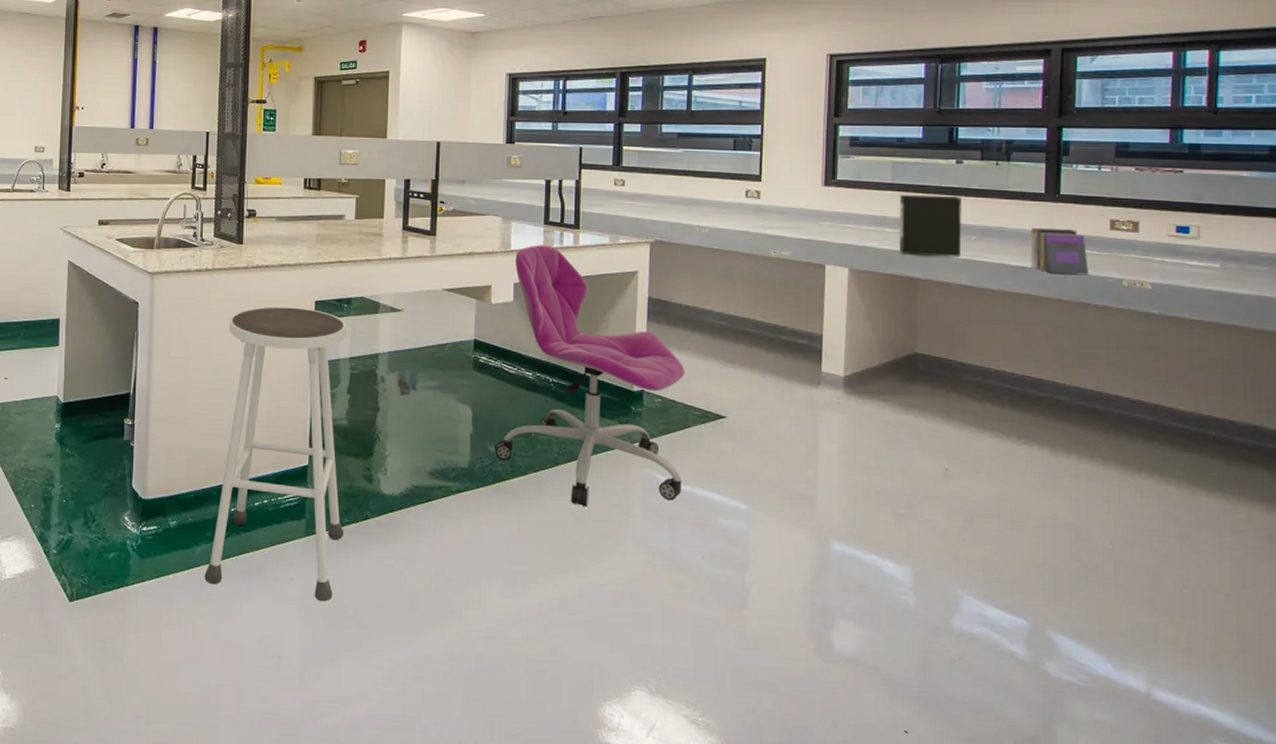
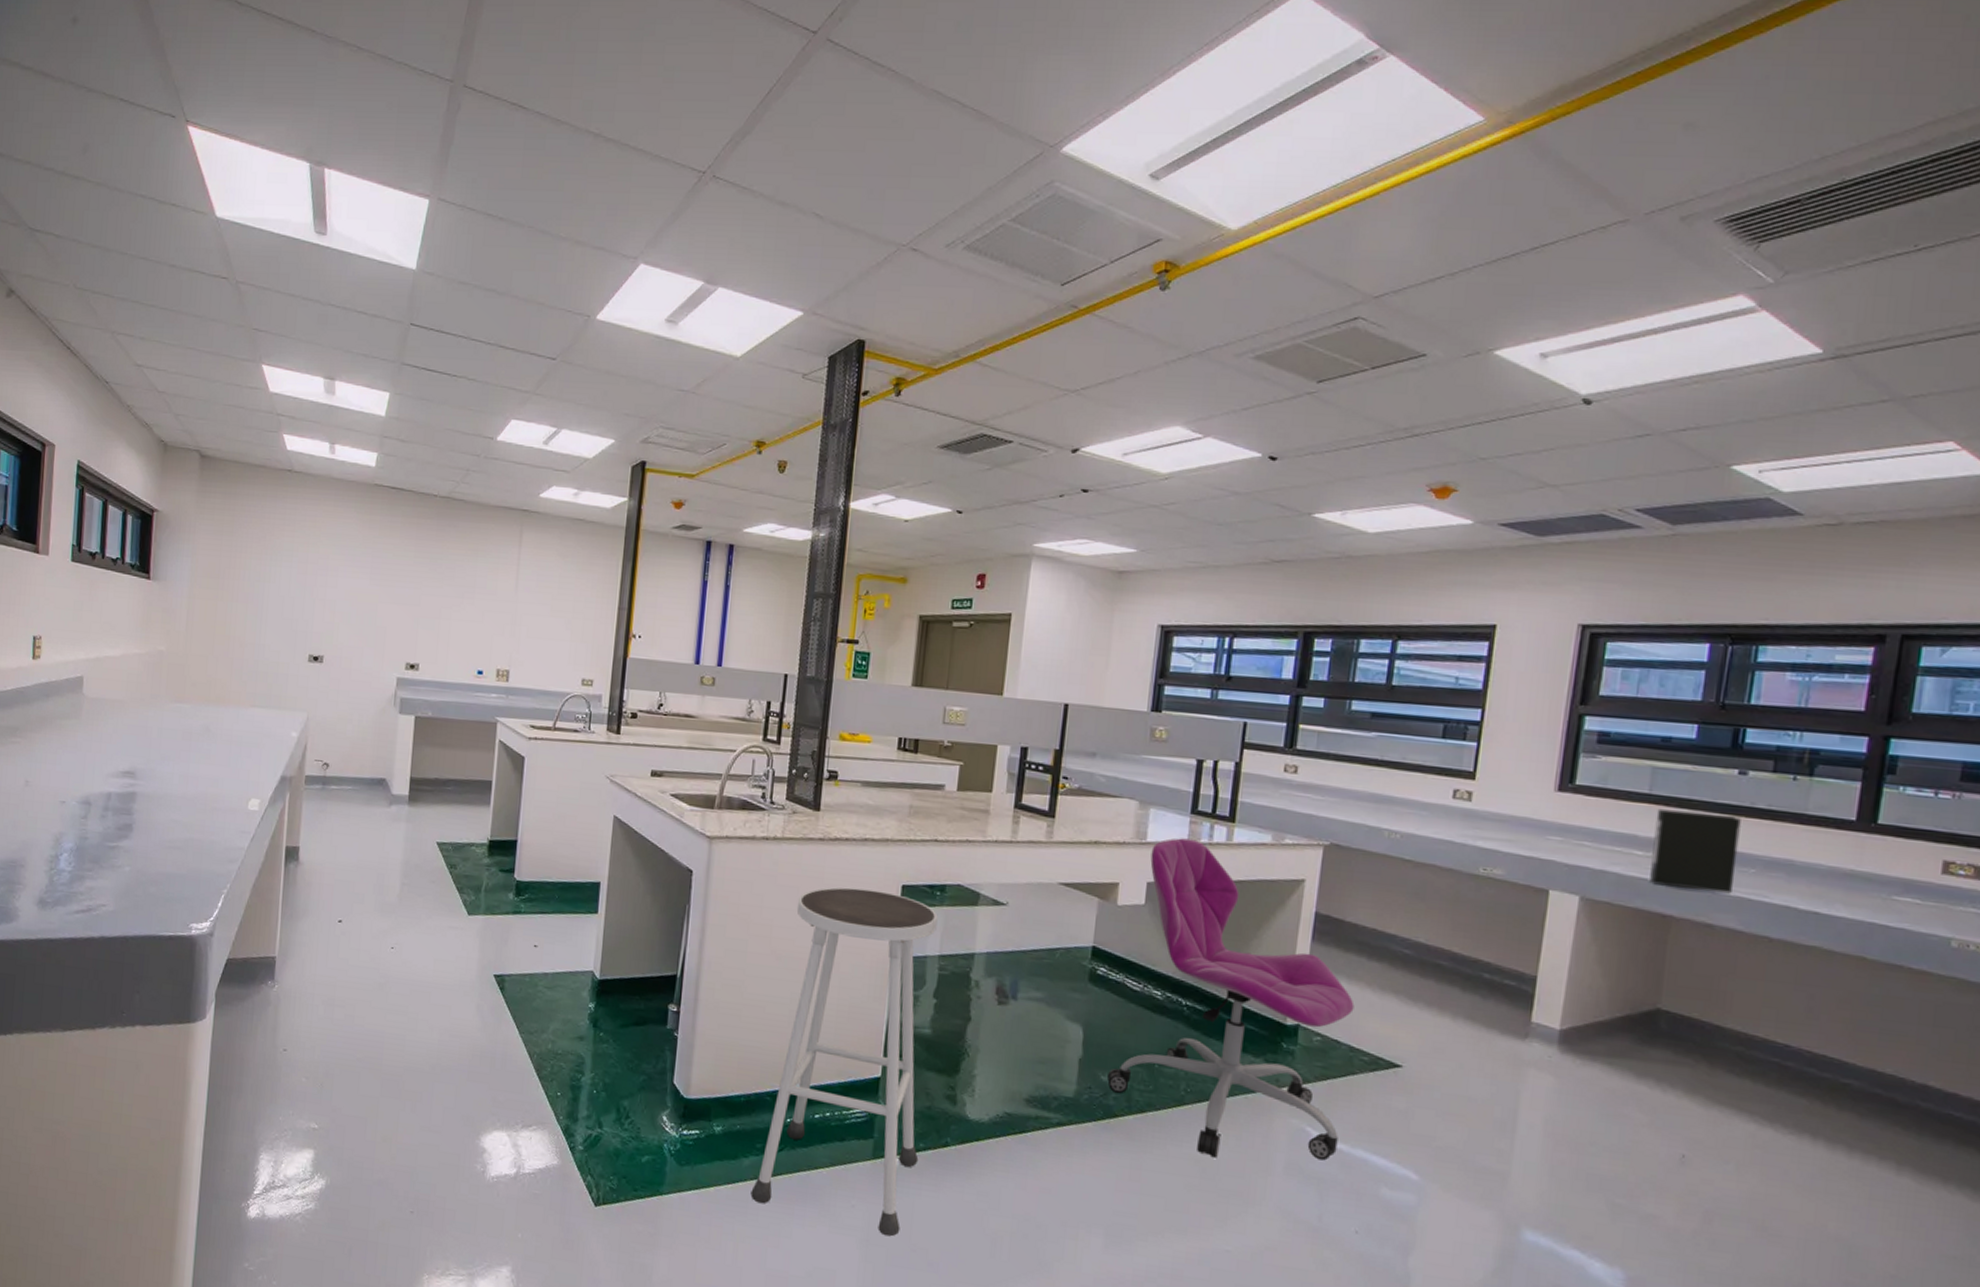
books: present [1030,227,1088,276] -> none [1825,863,1906,930]

